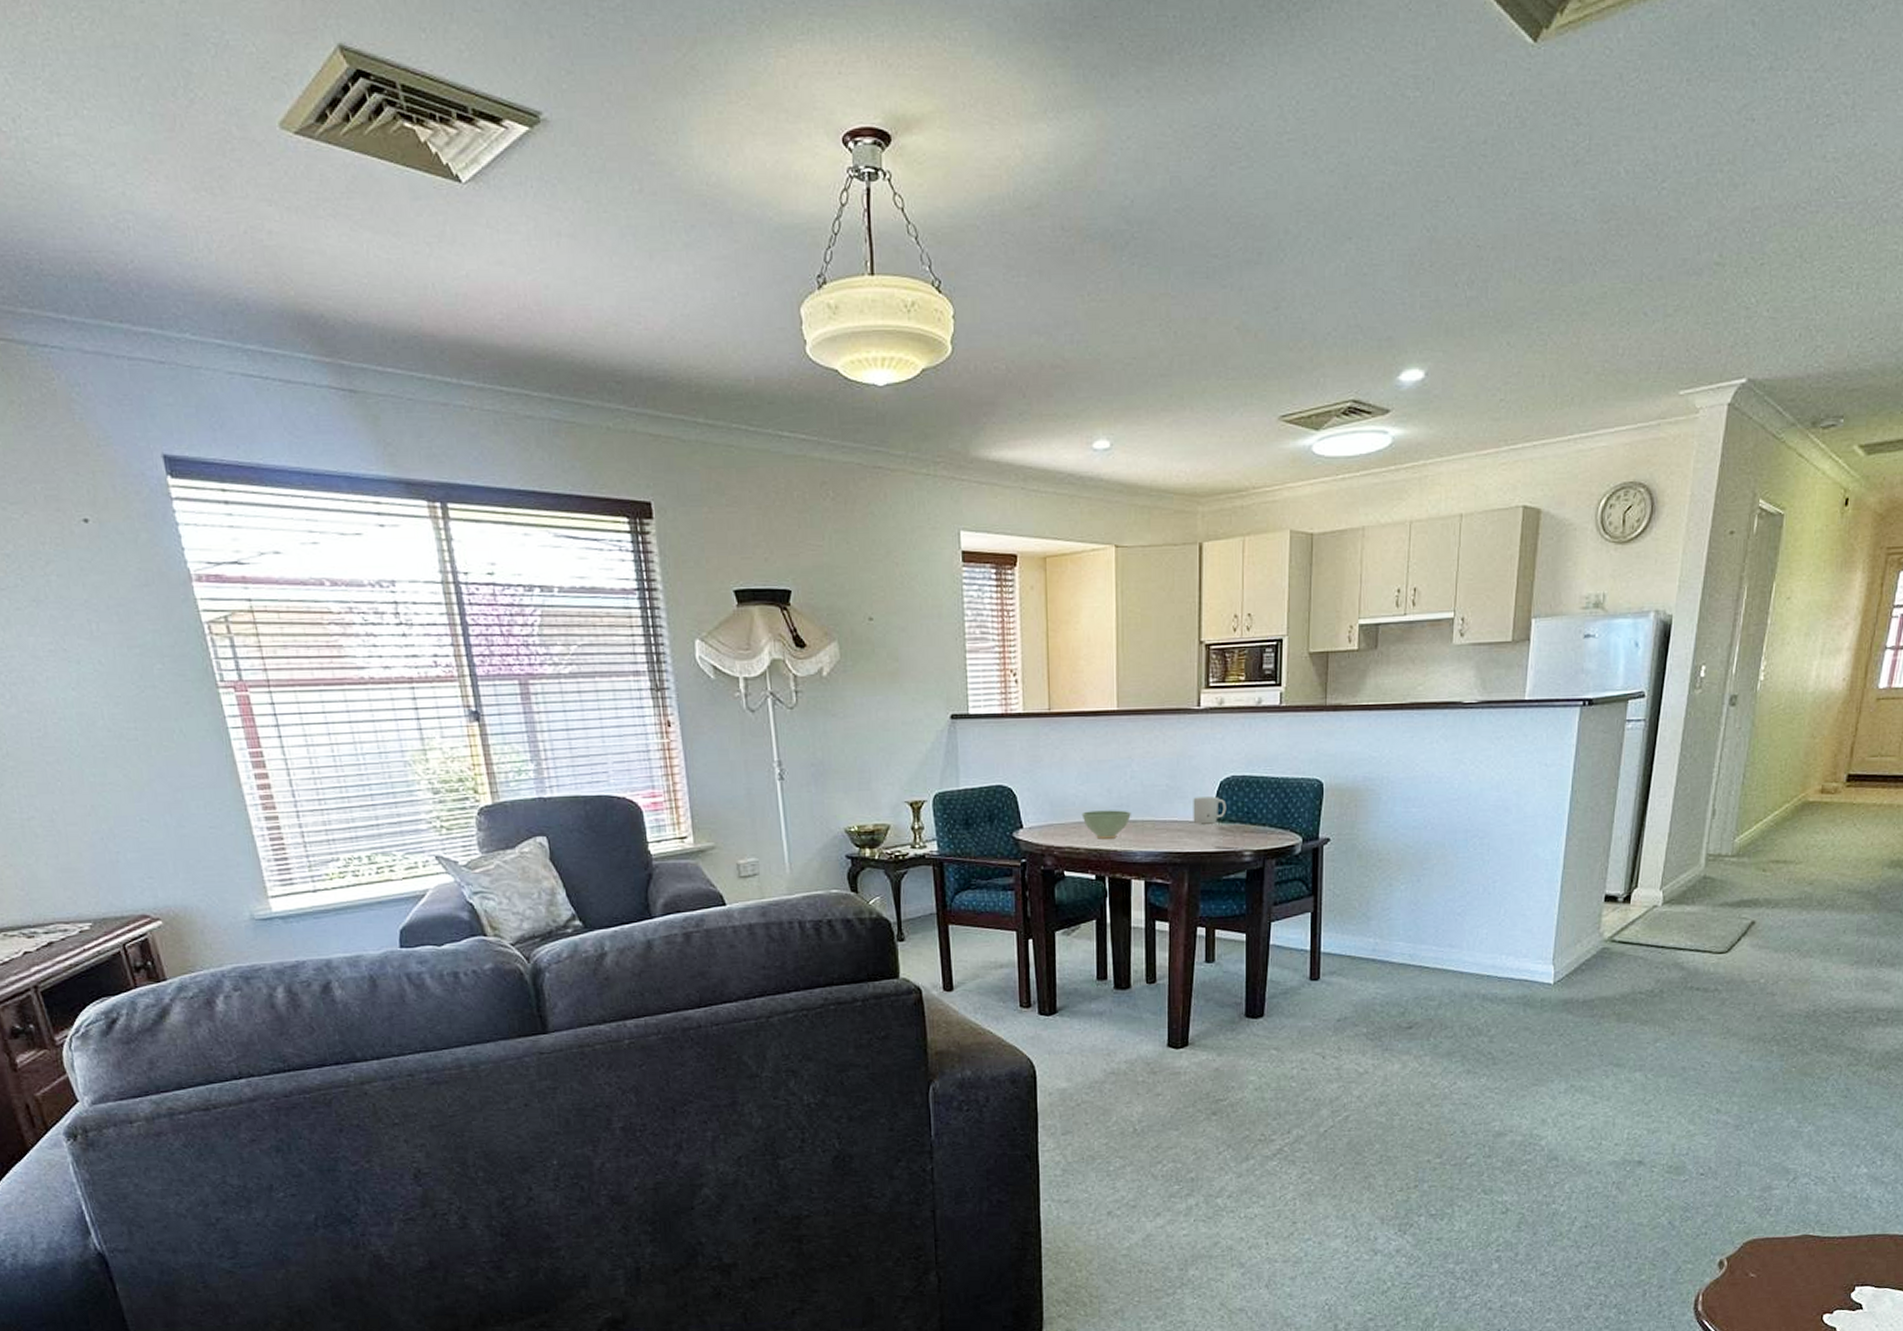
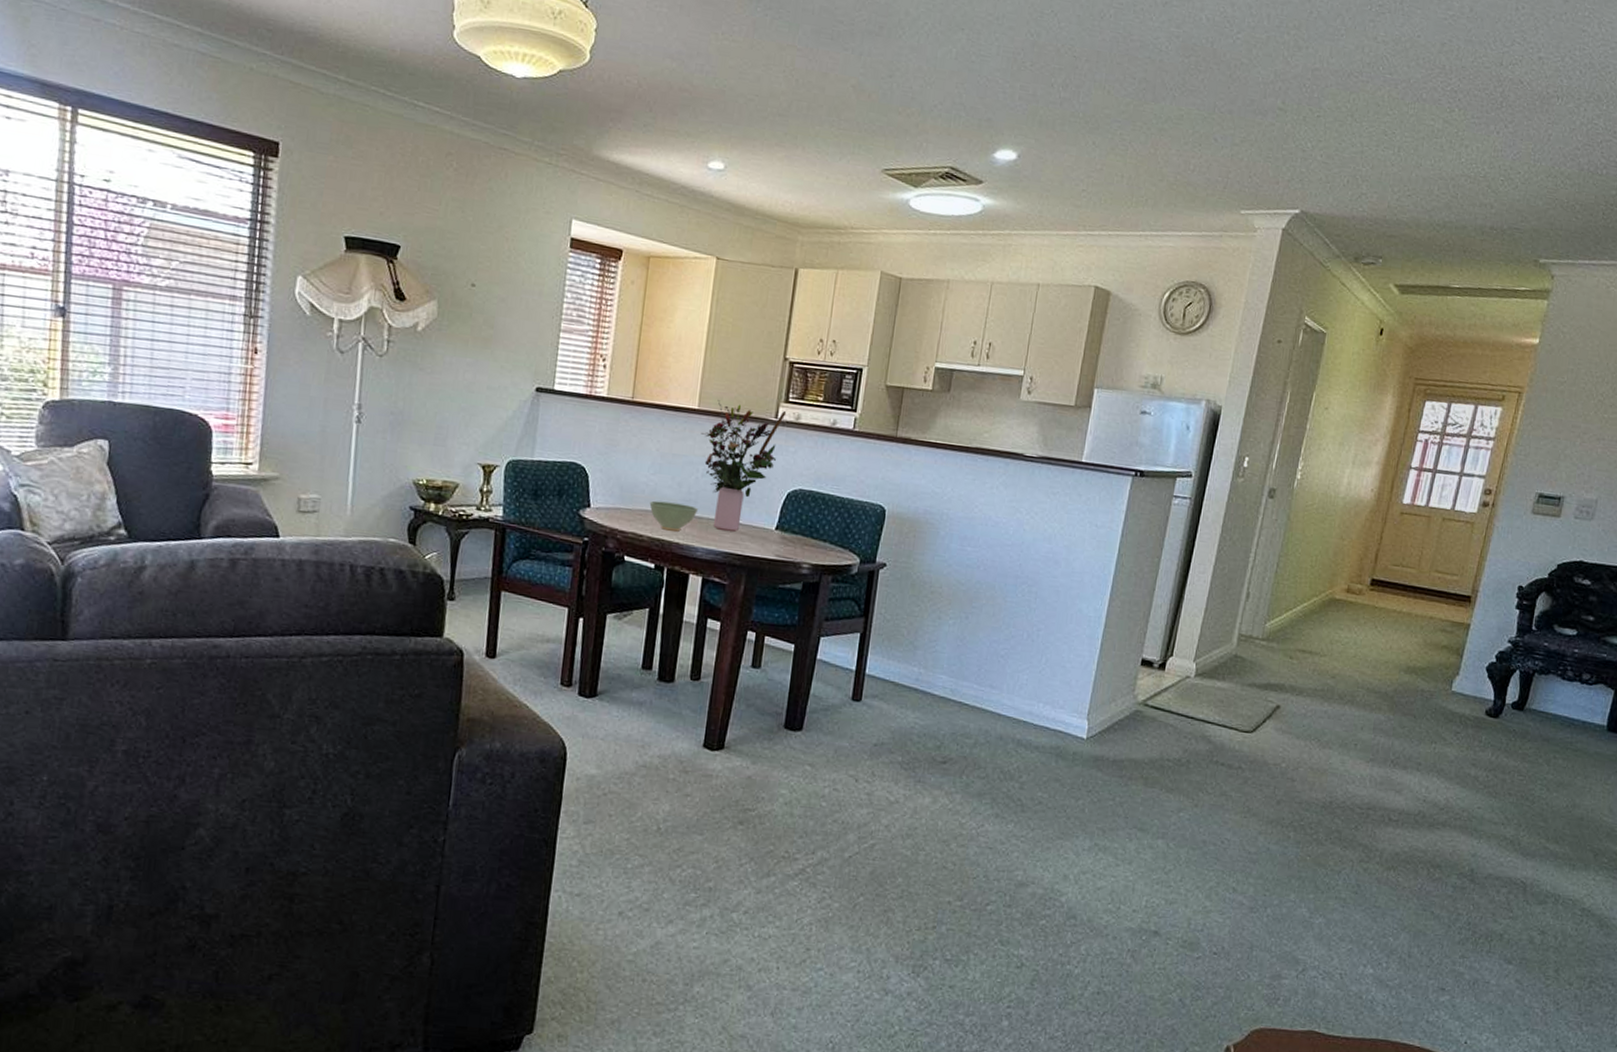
bouquet: none [1124,697,1209,832] -> present [701,400,787,533]
mug: present [1193,796,1227,824] -> none [757,504,791,533]

